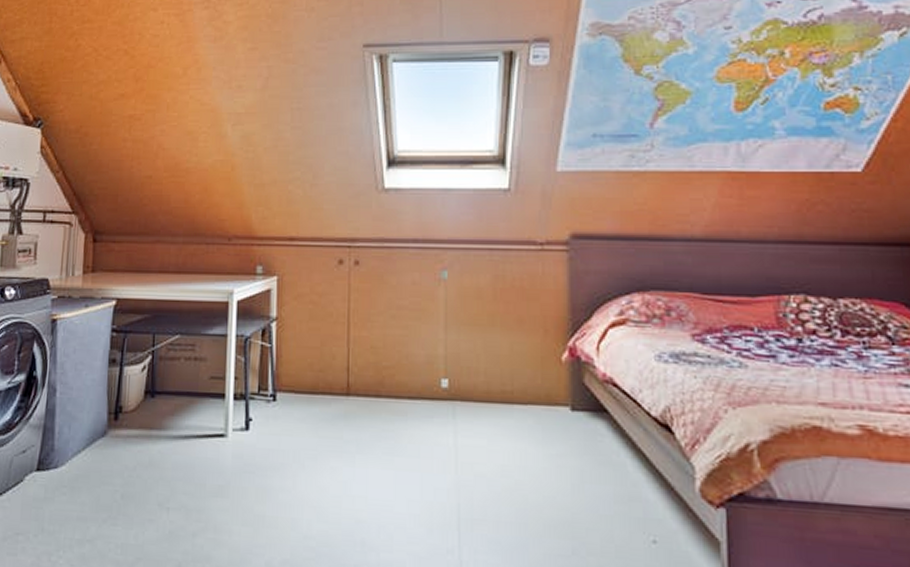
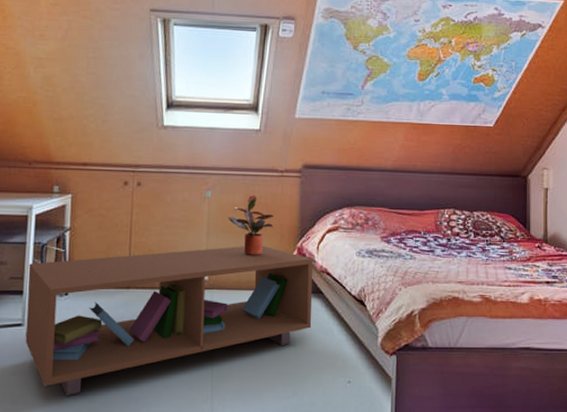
storage bench: none [228,343,595,529] -> present [25,245,314,395]
potted plant: none [472,274,533,357] -> present [228,194,274,255]

